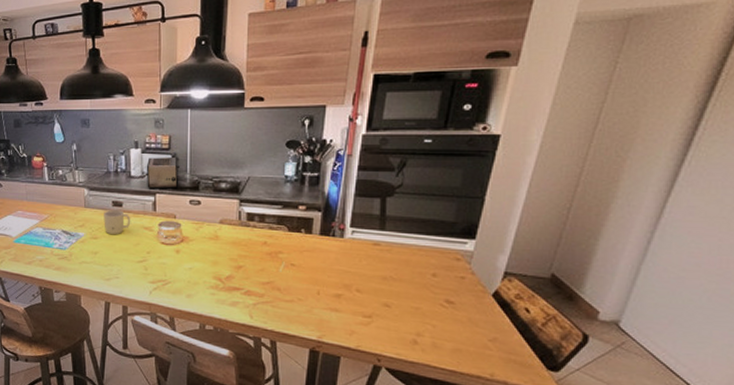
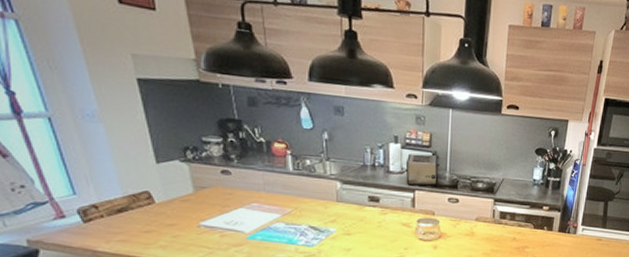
mug: present [104,210,131,235] -> none [358,205,388,231]

